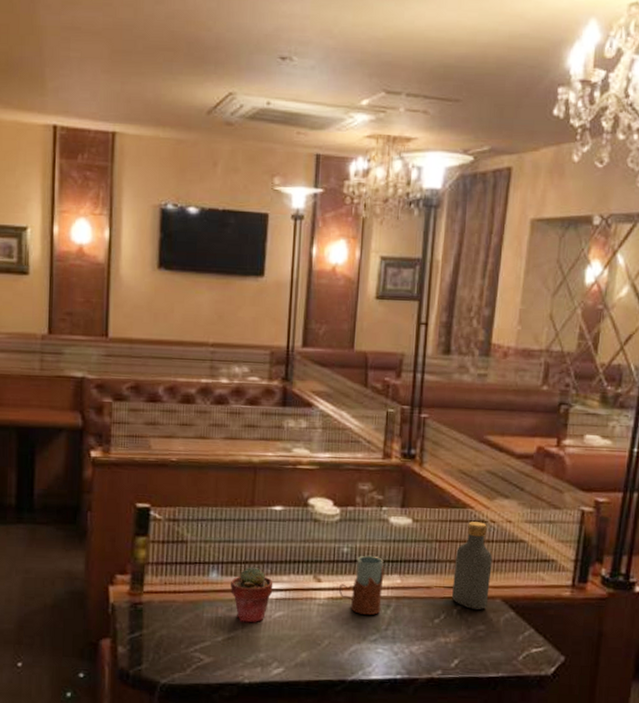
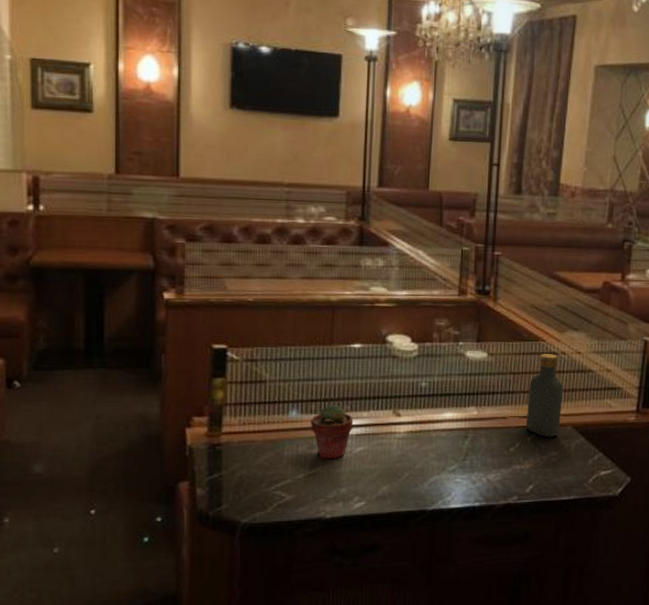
drinking glass: present [339,555,385,615] -> none [418,389,462,446]

